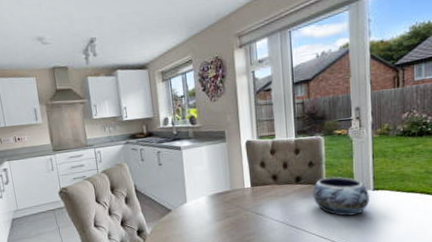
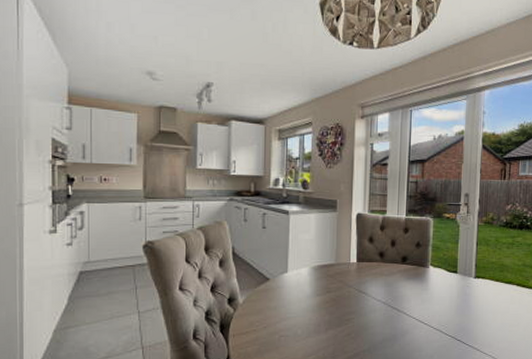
decorative bowl: present [313,176,369,216] -> none [417,260,471,302]

